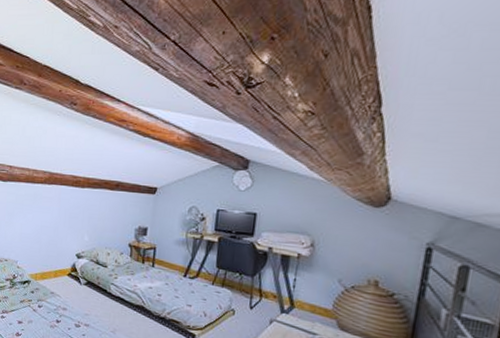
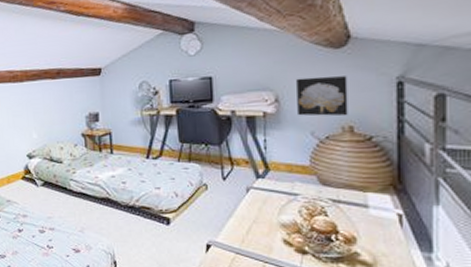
wall art: none [329,228,381,271] -> present [296,76,348,116]

